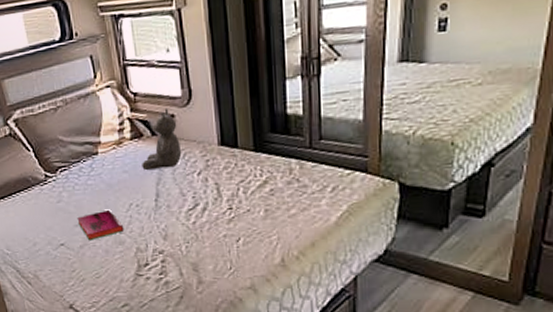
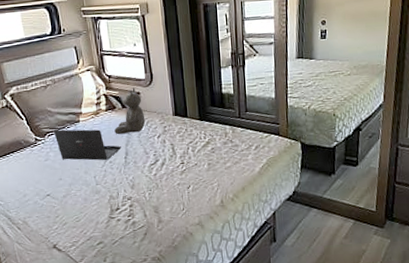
laptop: none [67,163,149,203] -> present [54,129,120,161]
hardback book: present [77,209,124,240] -> none [61,165,100,190]

